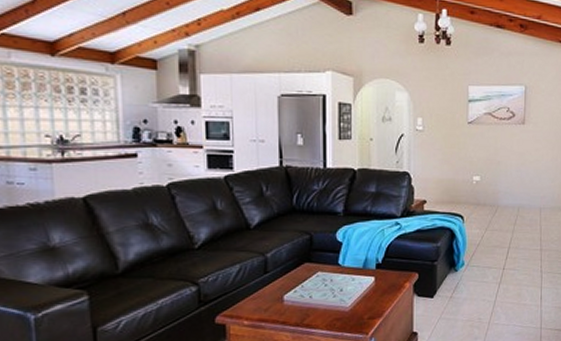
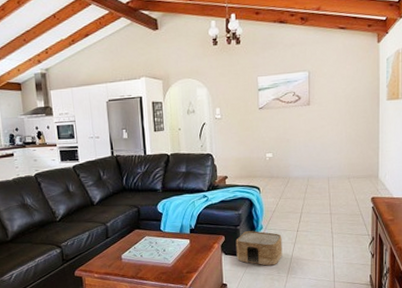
woven basket: none [431,268,486,310] -> present [235,231,283,266]

